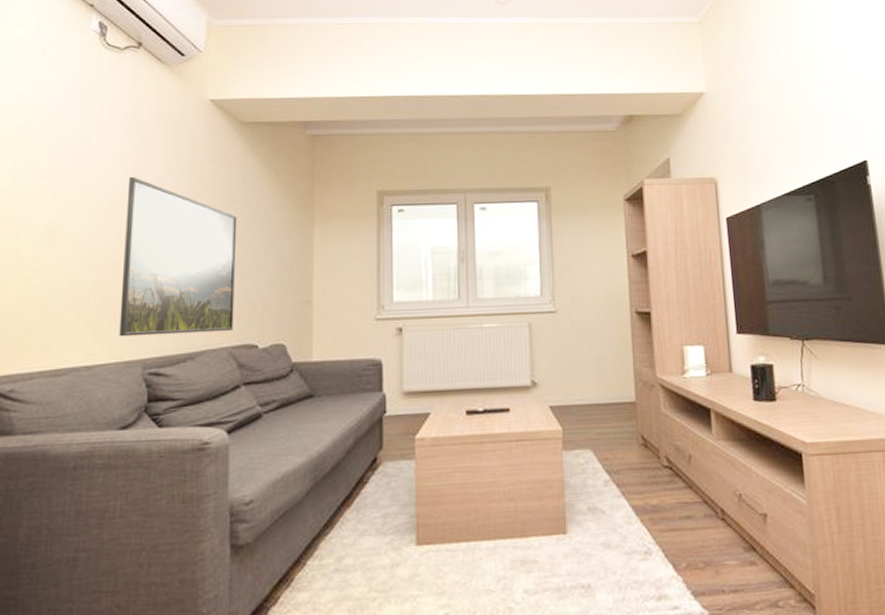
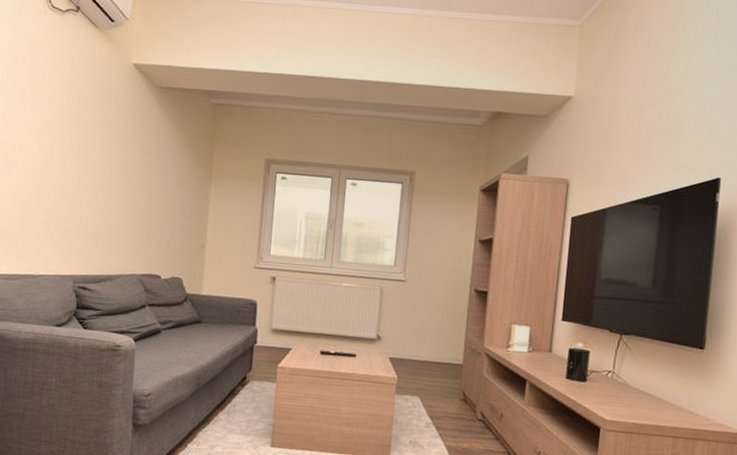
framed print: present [119,177,237,337] -> none [57,126,150,262]

